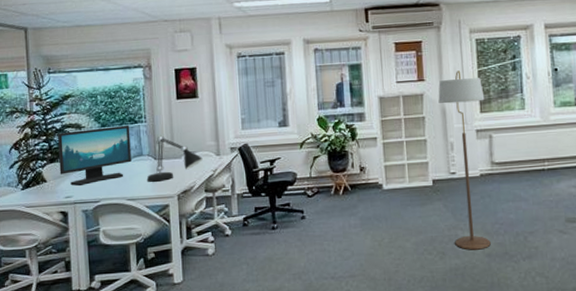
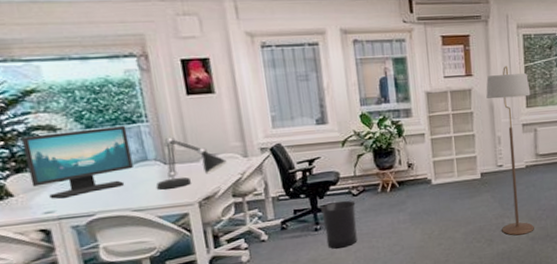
waste bin: none [277,201,310,249] -> present [320,200,358,249]

